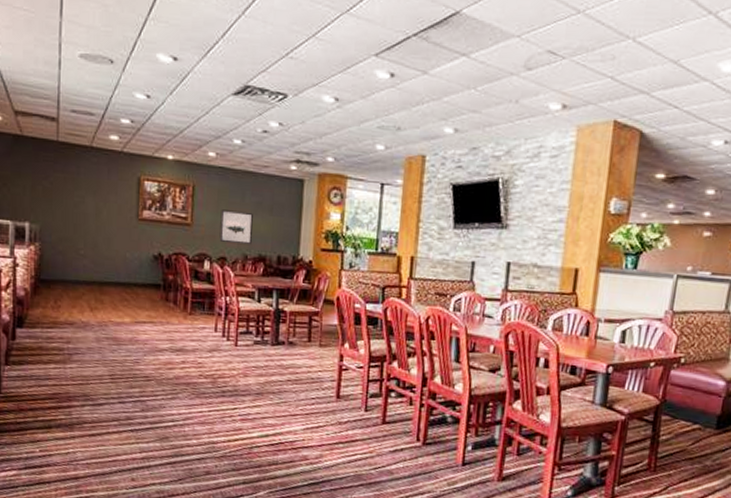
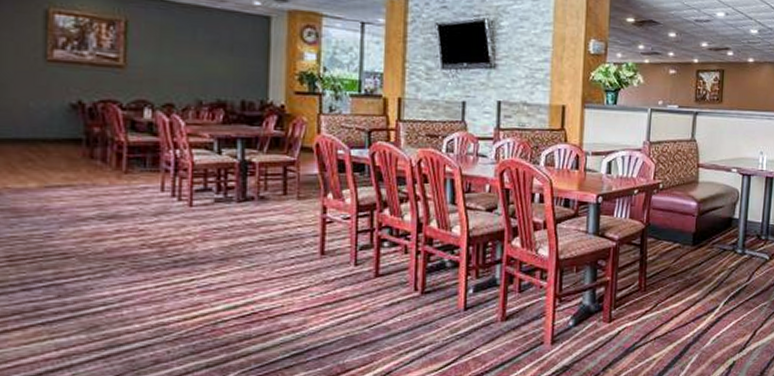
wall art: present [219,209,253,245] -> none [164,49,208,90]

